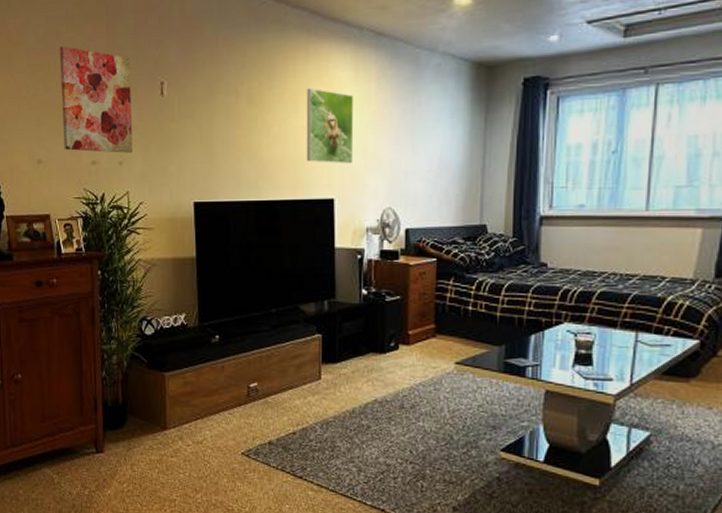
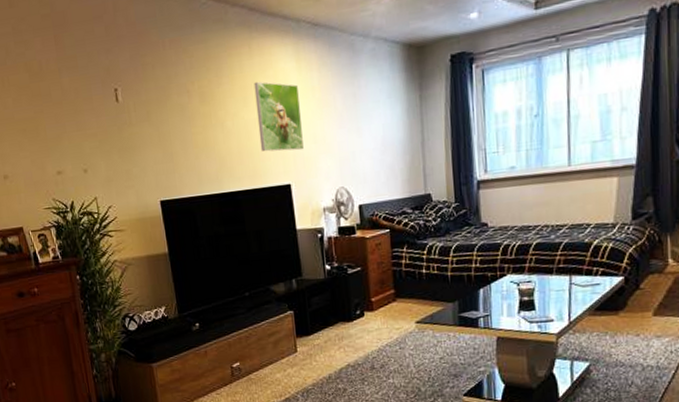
wall art: present [59,45,133,153] -> none [11,61,96,164]

